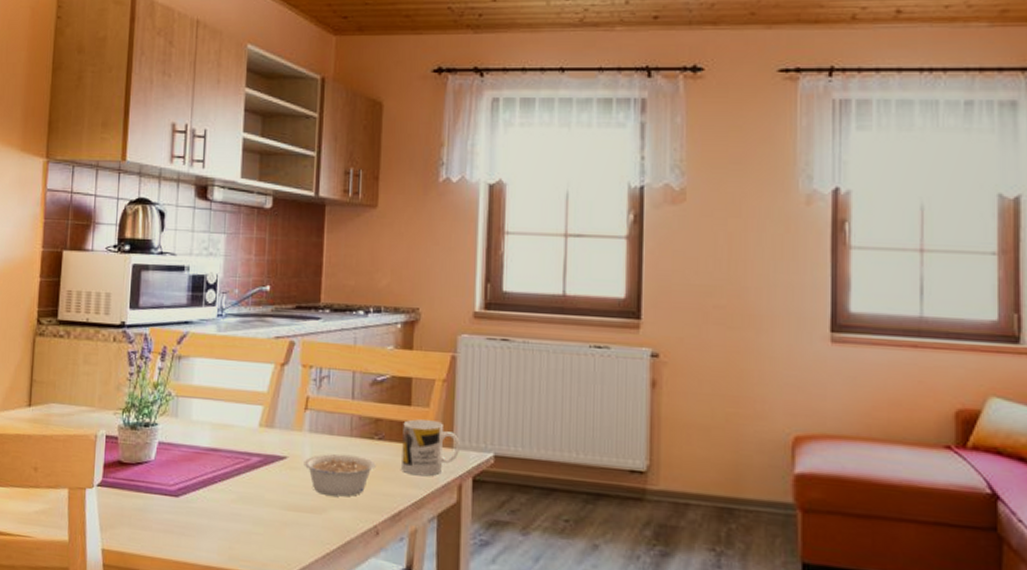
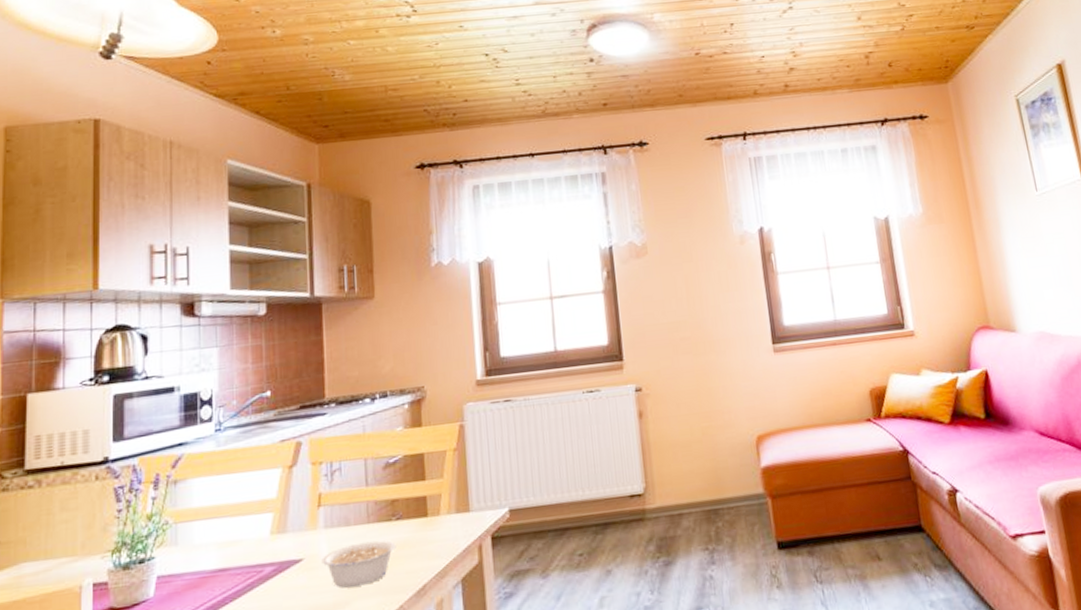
mug: present [402,419,460,477] -> none [419,489,476,547]

